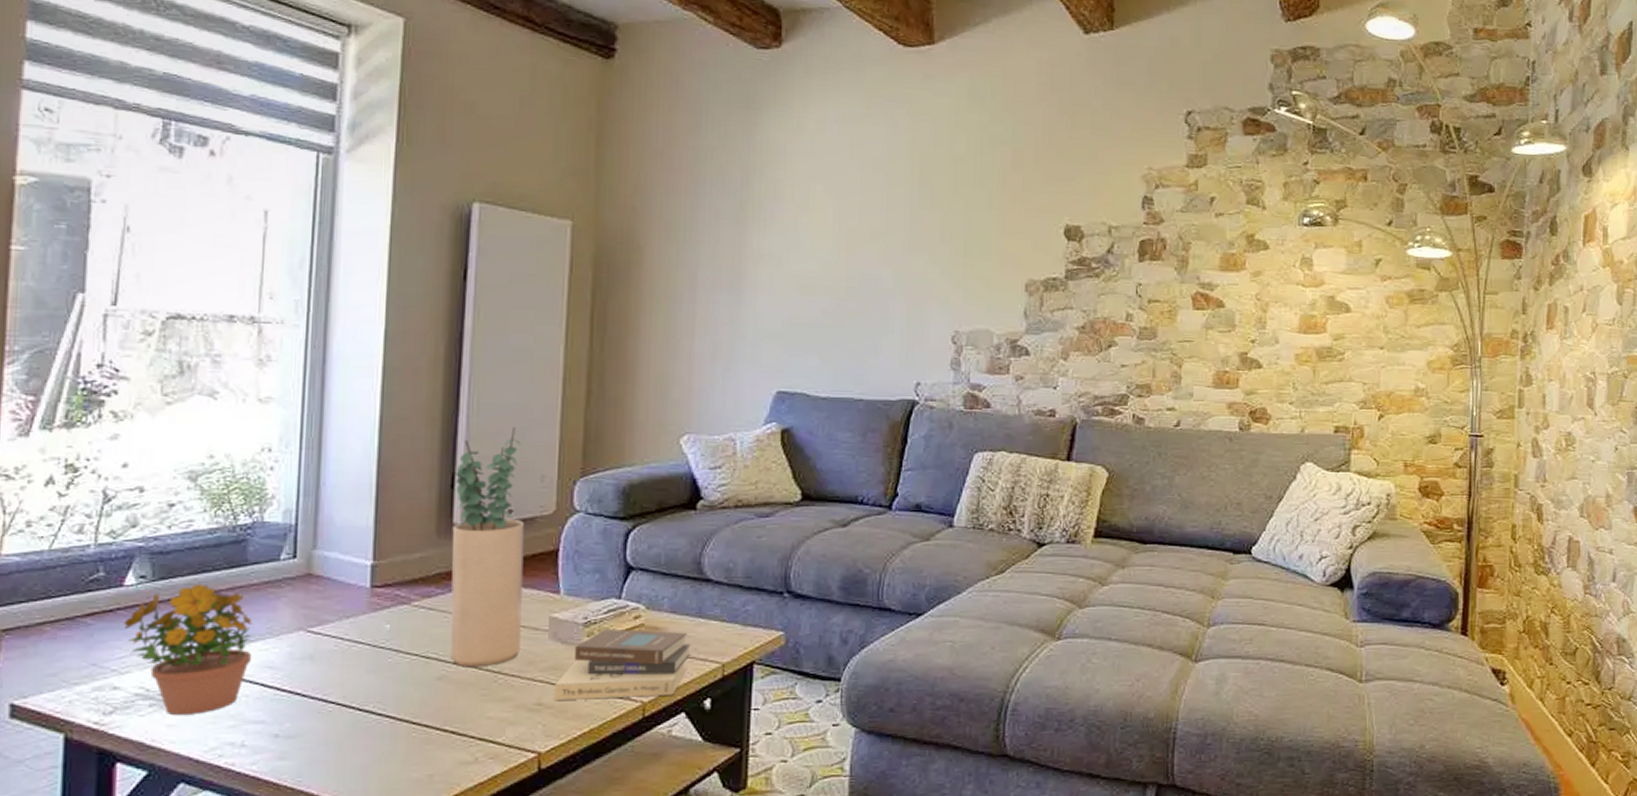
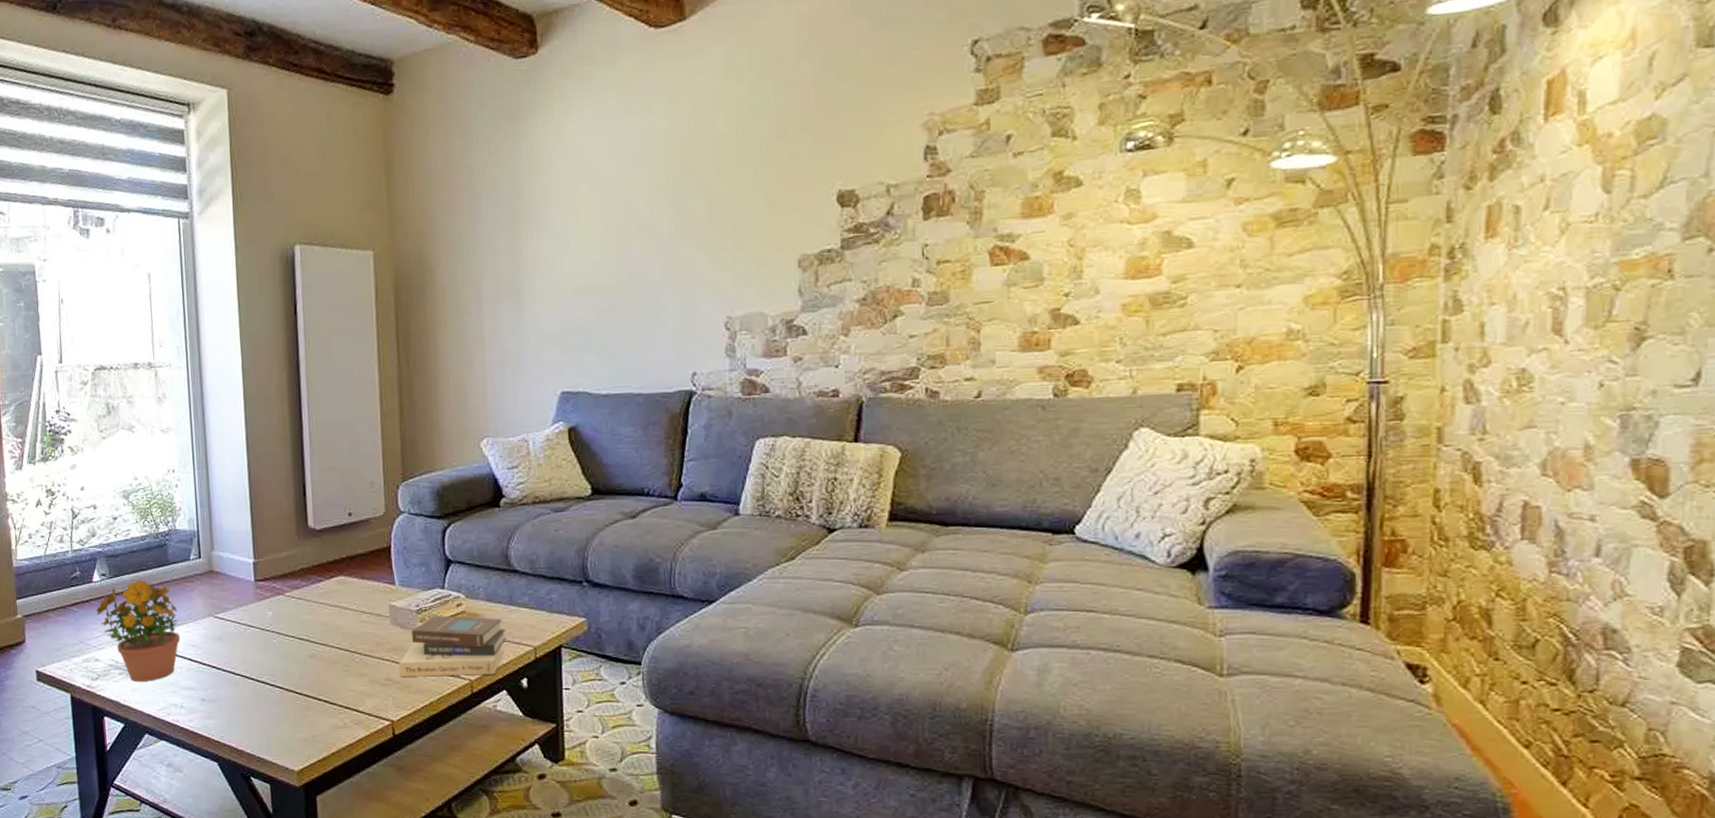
vase: present [450,427,525,668] -> none [306,441,369,648]

